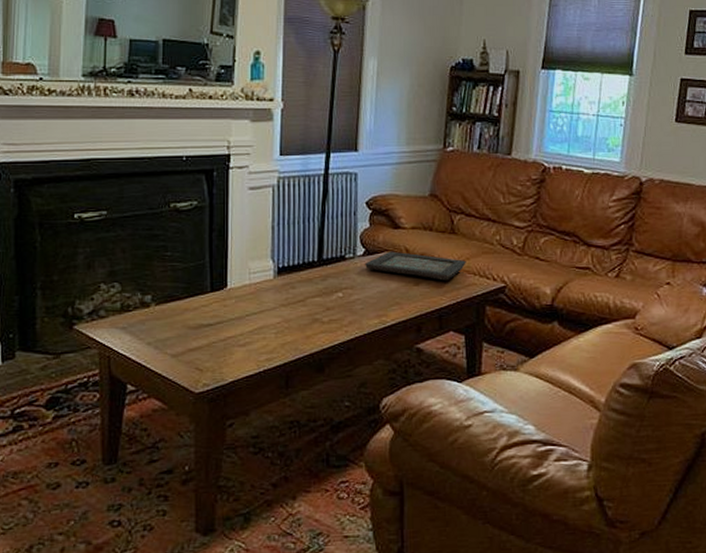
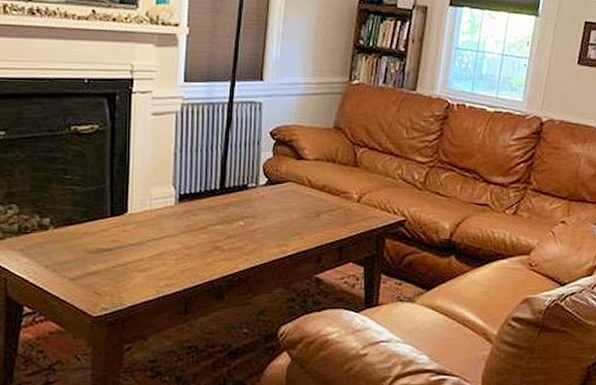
decorative tray: present [364,251,466,281] -> none [266,181,368,212]

